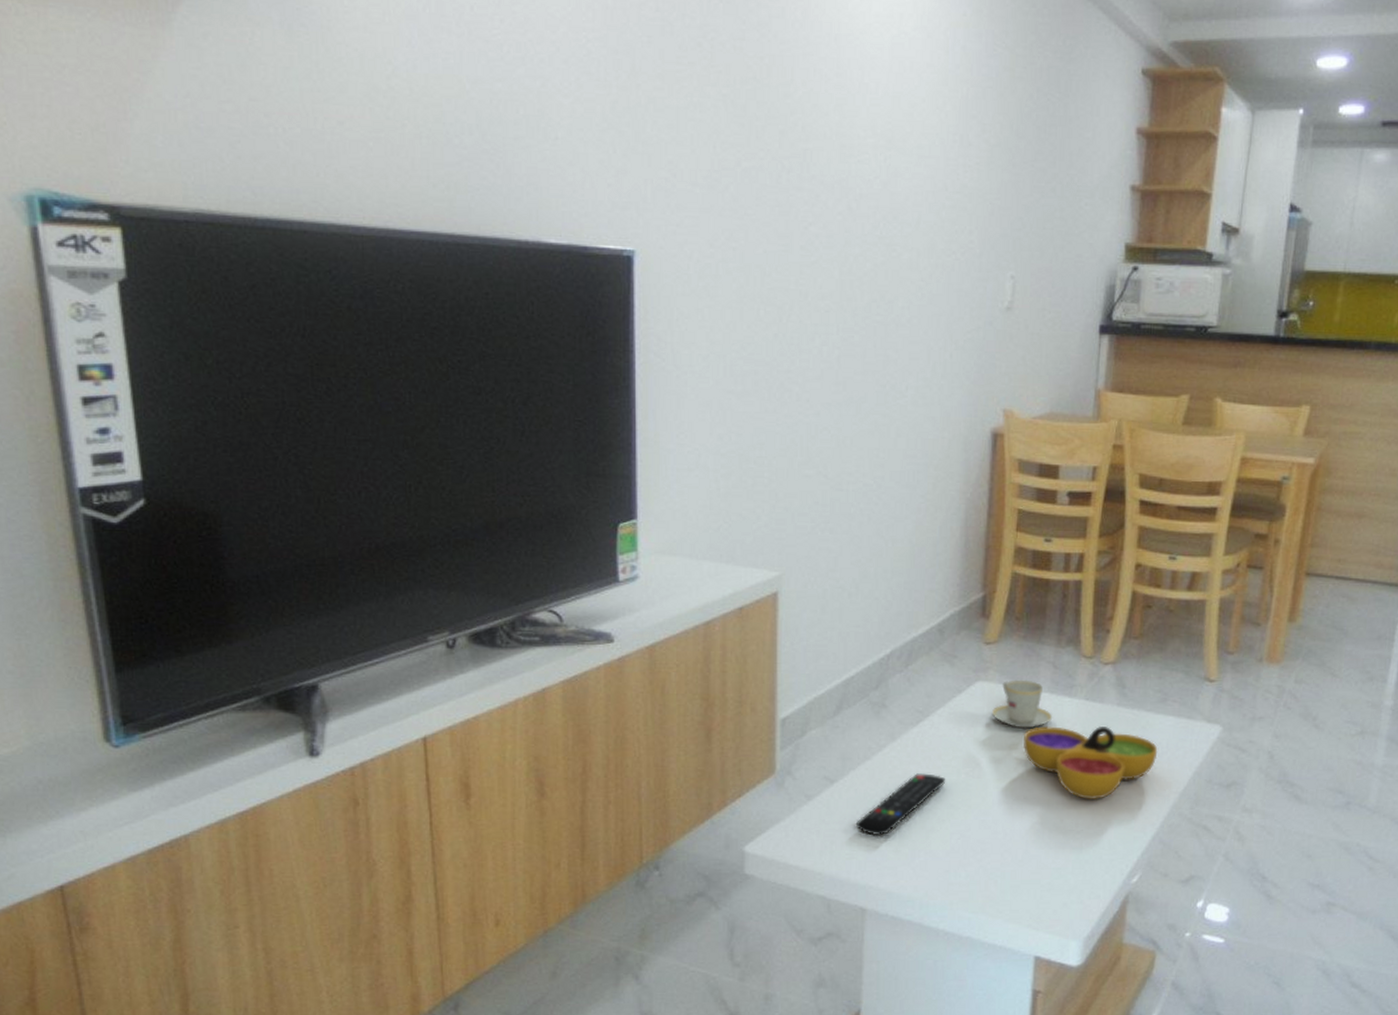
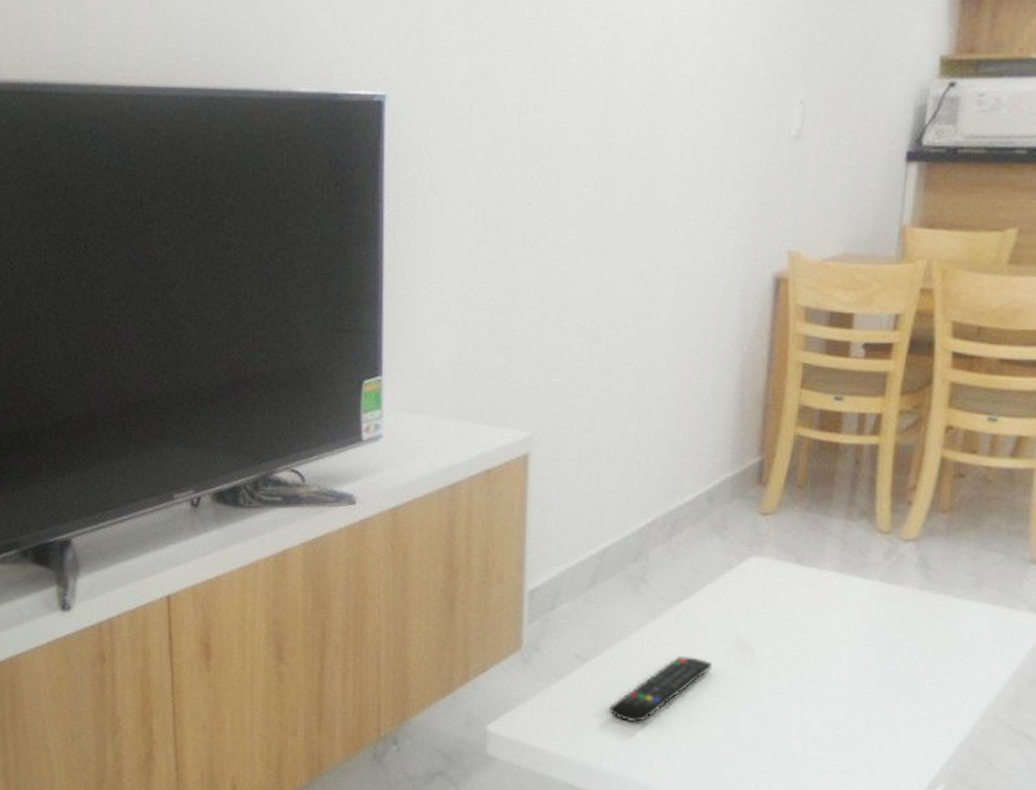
teacup: present [991,679,1053,728] -> none [767,555,841,611]
decorative bowl: present [1024,726,1158,800] -> none [804,610,969,697]

